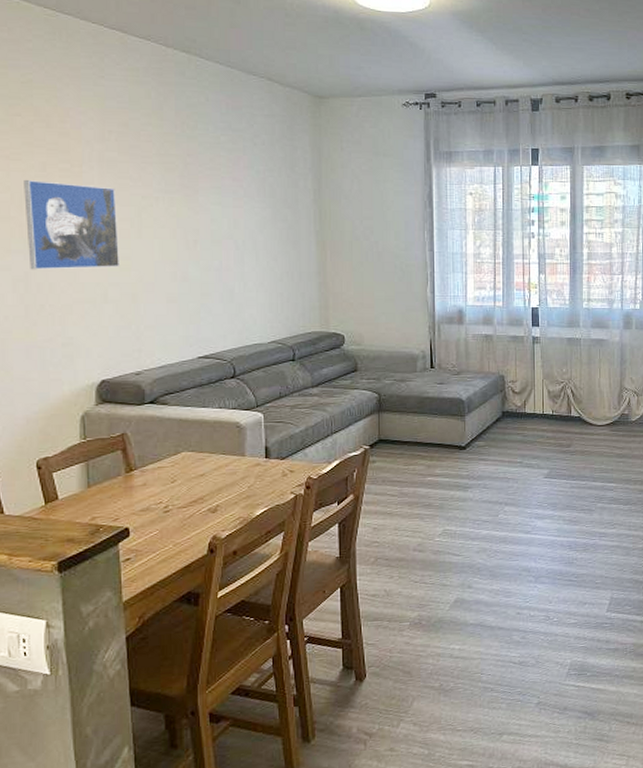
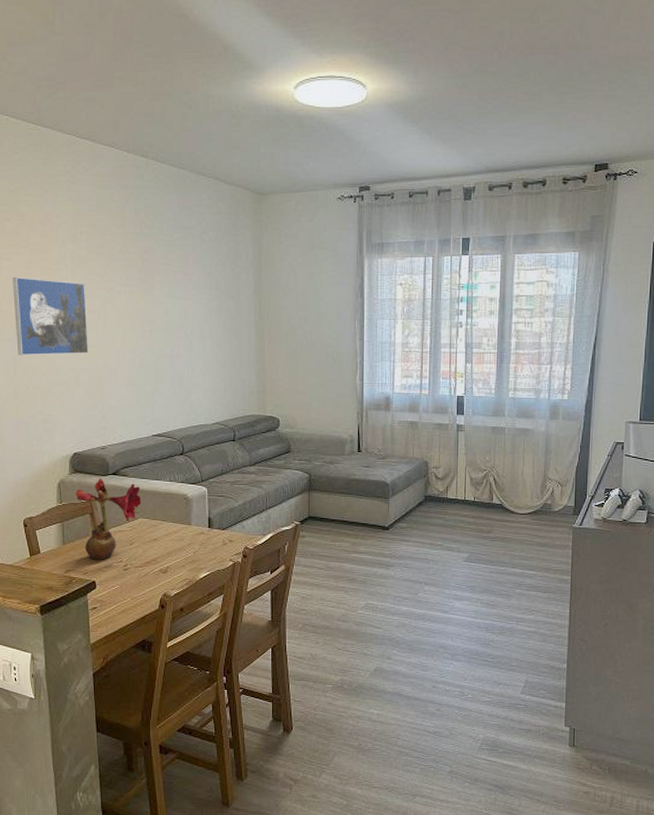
flower: none [103,407,185,503] -> present [75,477,142,560]

